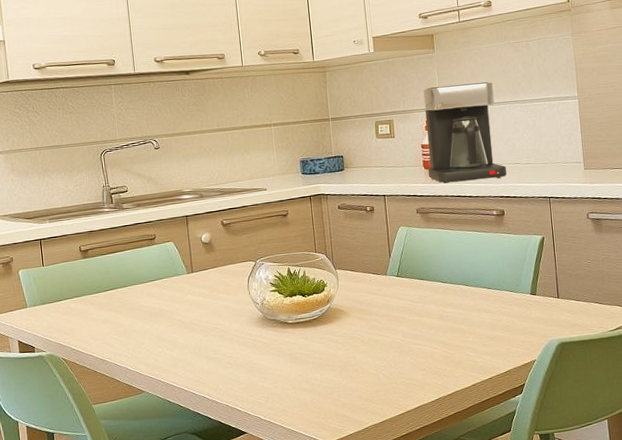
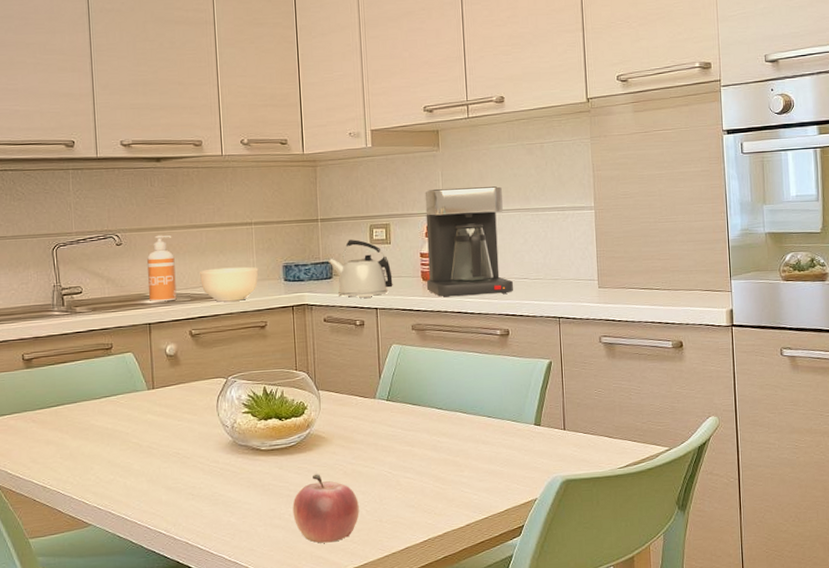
soap dispenser: none [182,138,209,198] -> present [147,235,177,303]
bowl: none [227,163,279,195] -> present [199,266,259,302]
fruit: none [318,343,377,404] -> present [292,474,359,543]
kettle: none [339,135,398,187] -> present [327,239,393,298]

